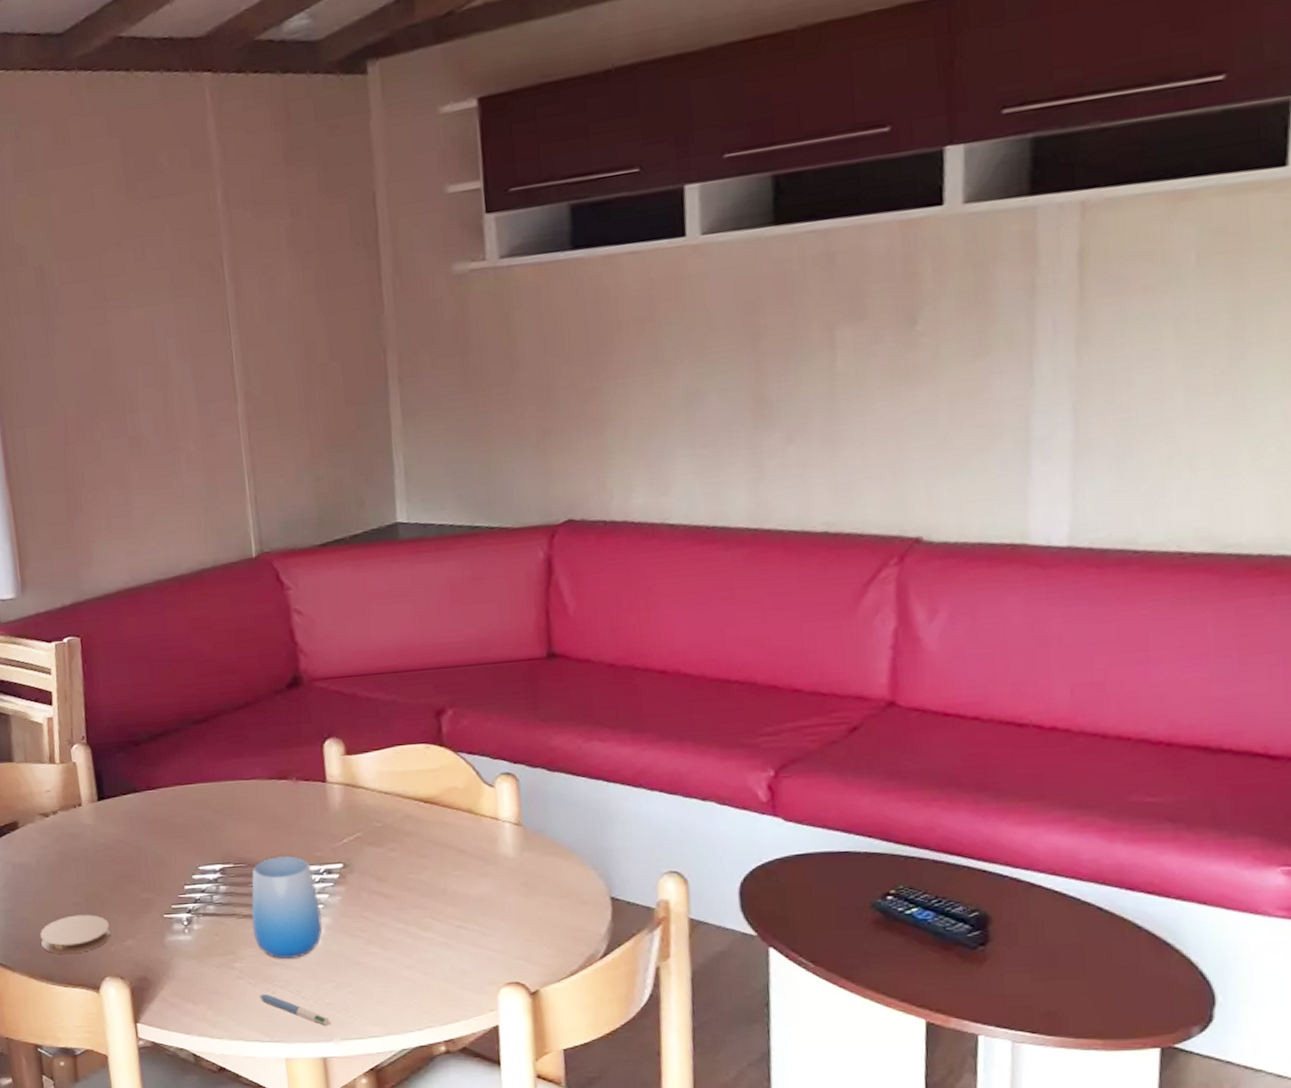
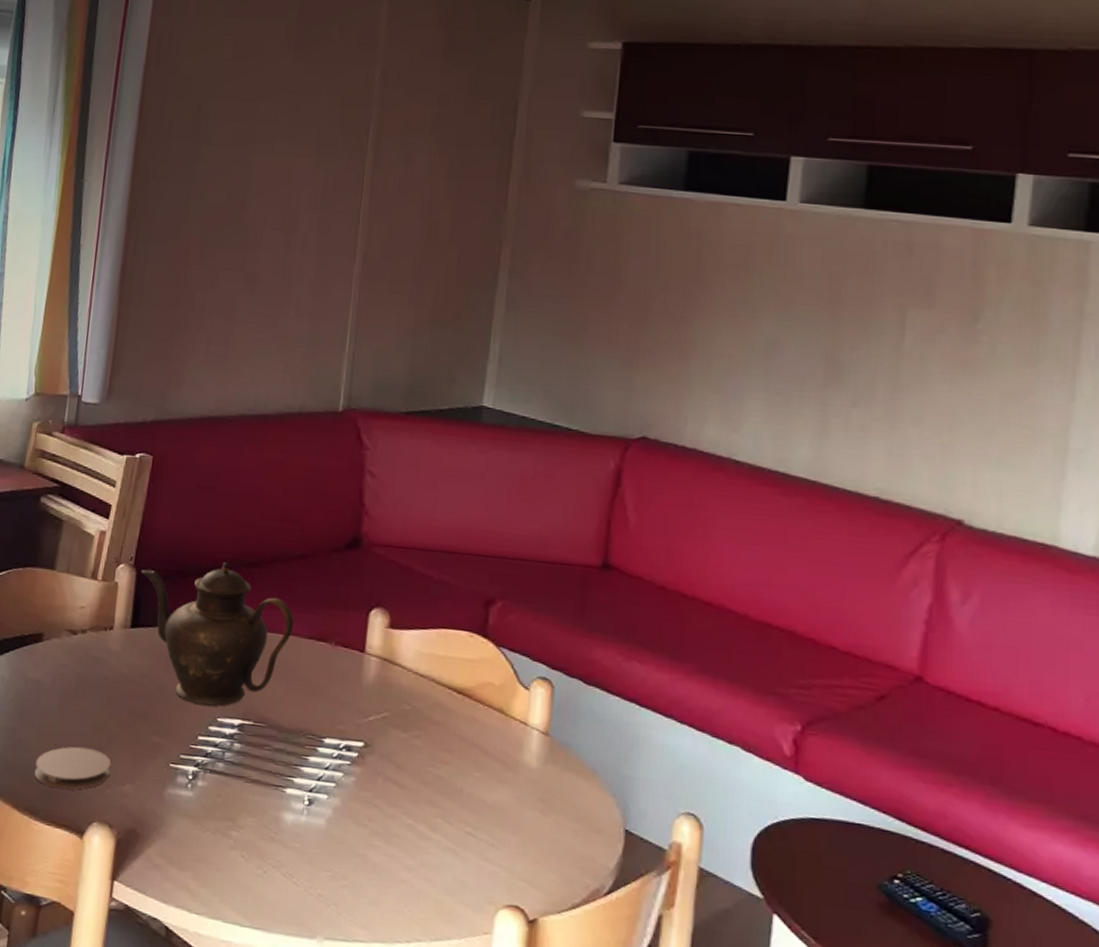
teapot: none [95,724,253,859] -> present [141,562,295,707]
cup: present [251,856,323,959] -> none [257,722,332,838]
pen: present [259,994,332,1027] -> none [249,871,319,921]

